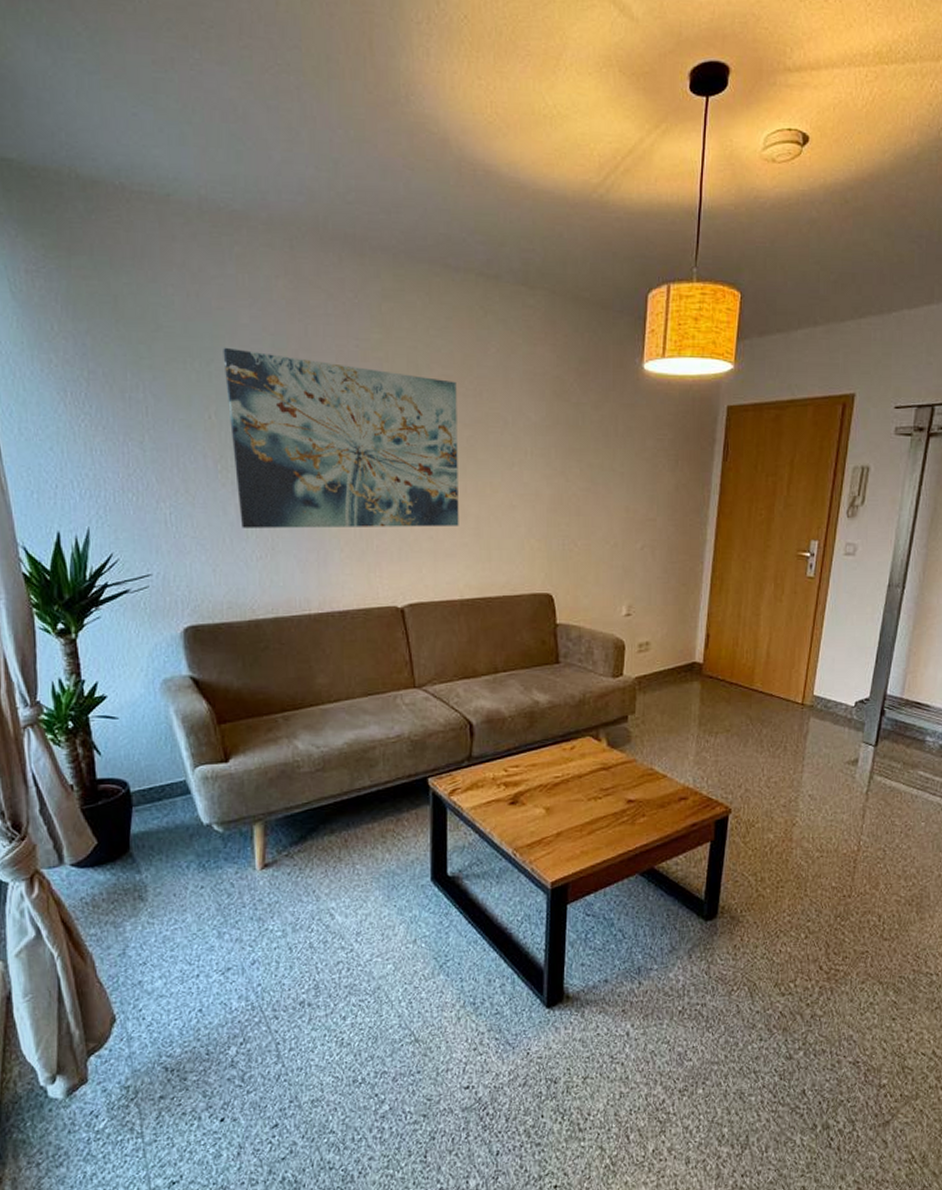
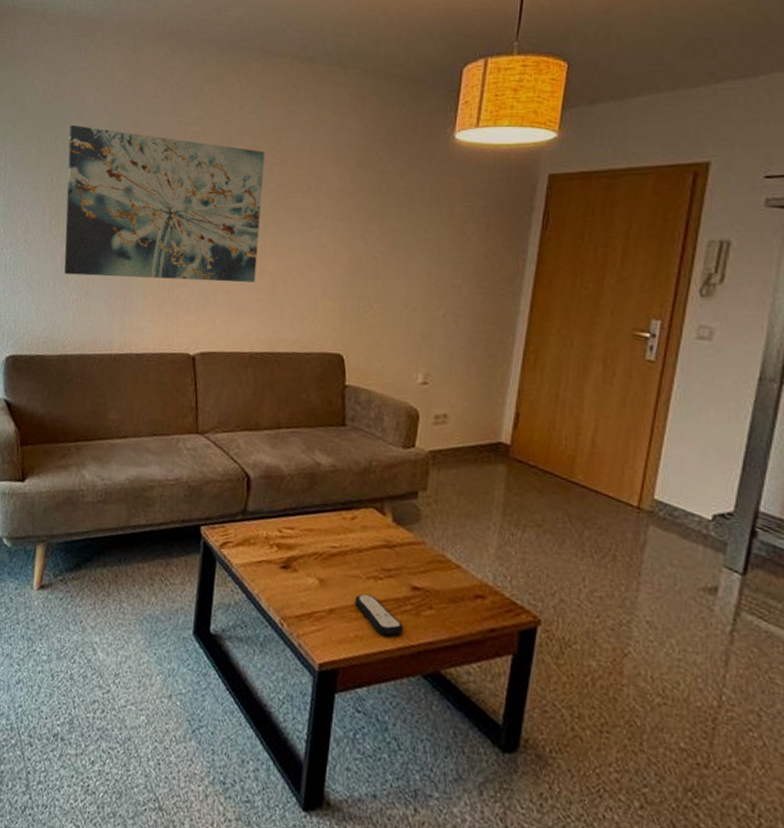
remote control: none [579,813,622,846] -> present [355,593,404,636]

